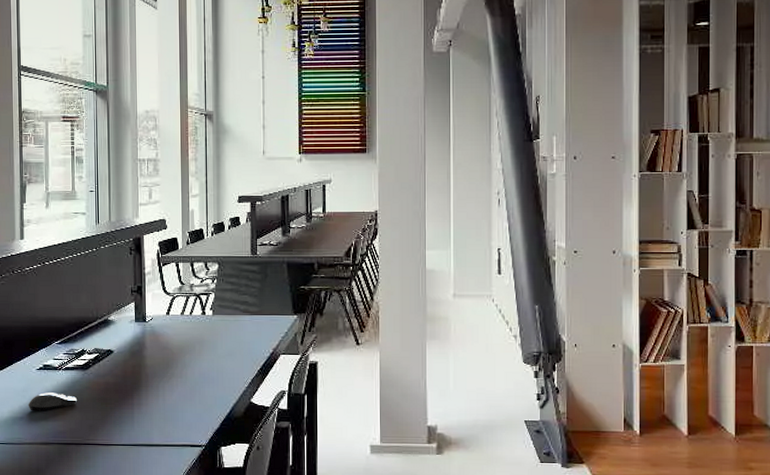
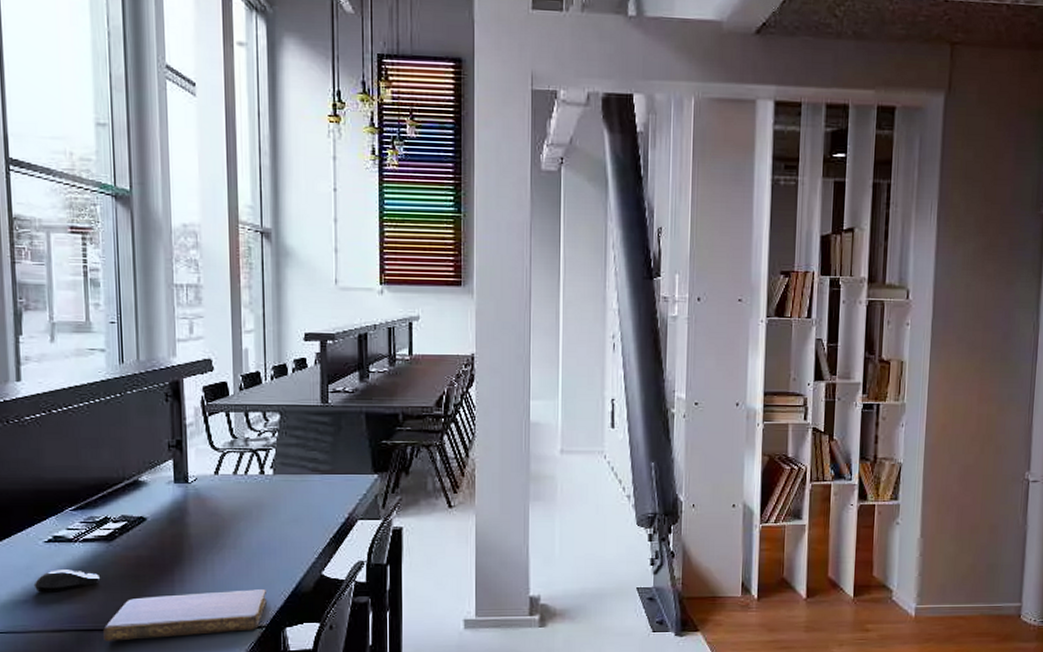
notebook: none [79,413,206,454] -> present [103,589,267,641]

